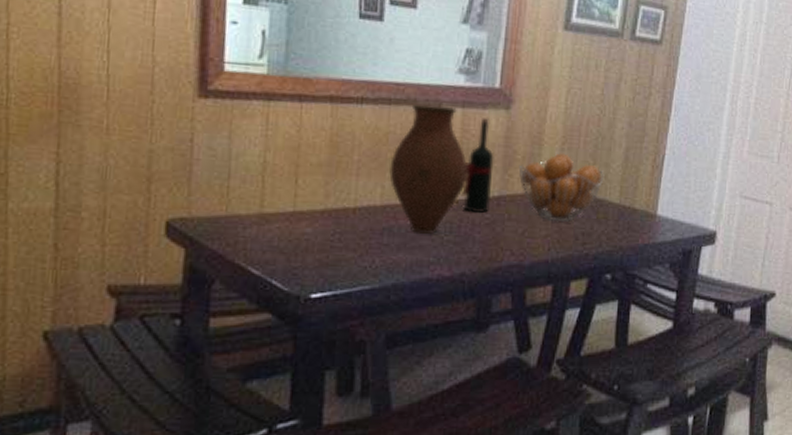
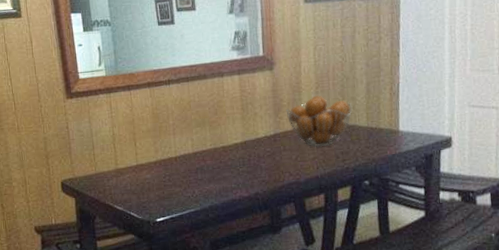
vase: present [389,103,468,234] -> none [194,75,250,169]
wine bottle: present [460,117,494,214] -> none [246,78,269,149]

